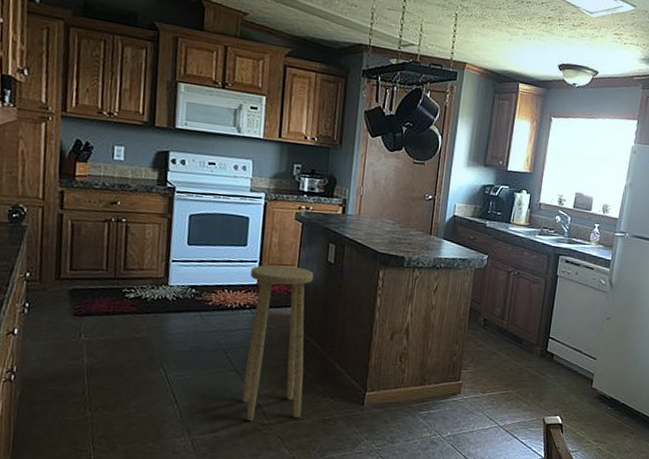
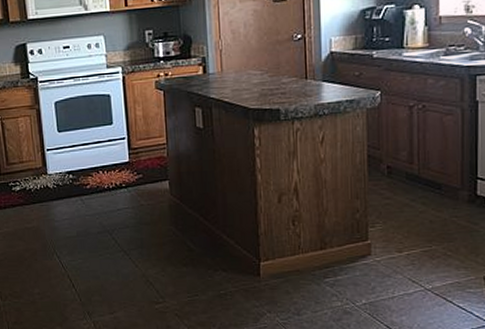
stool: present [242,264,314,421] -> none [121,138,195,300]

